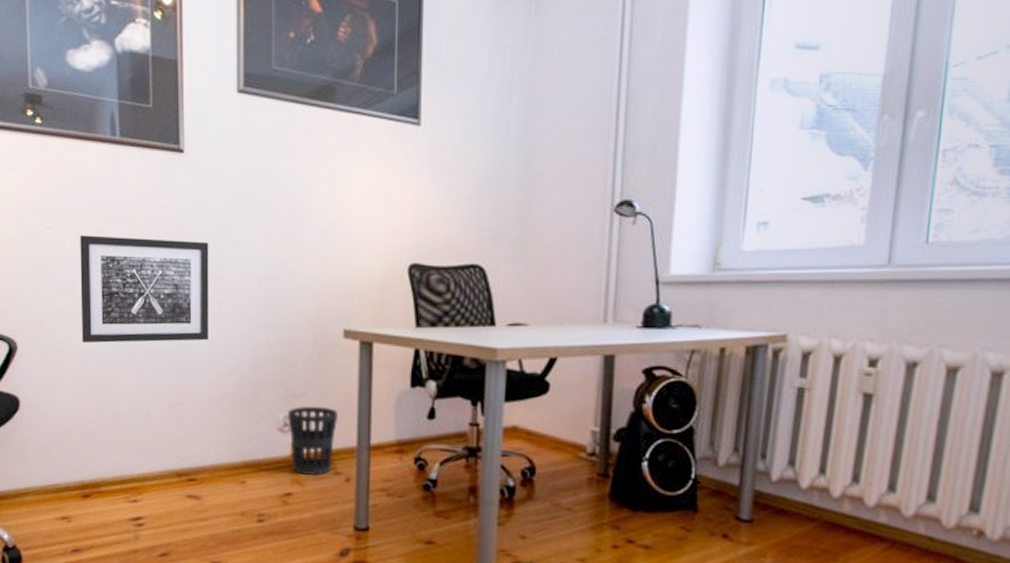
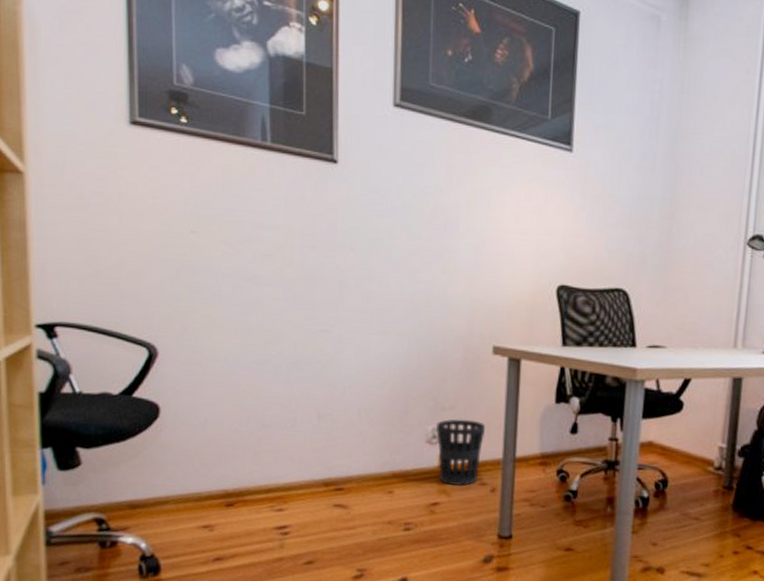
wall art: present [80,235,209,343] -> none [227,241,361,353]

